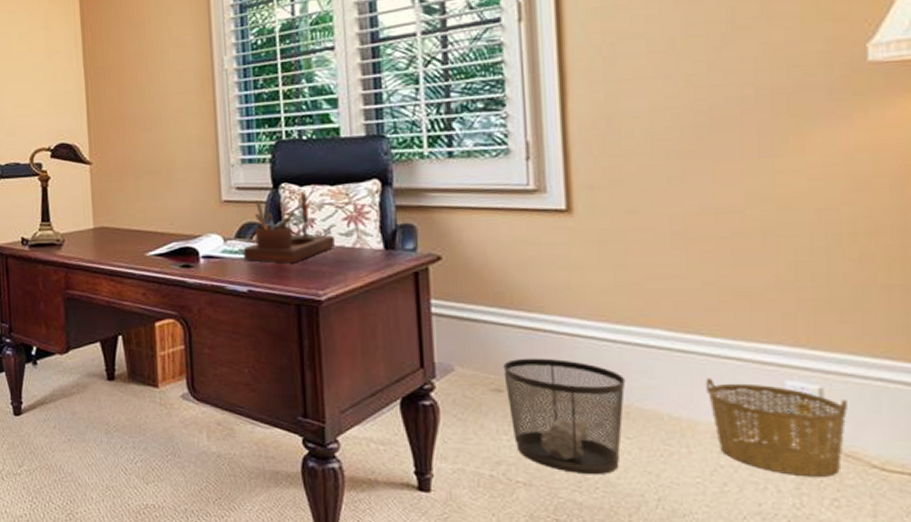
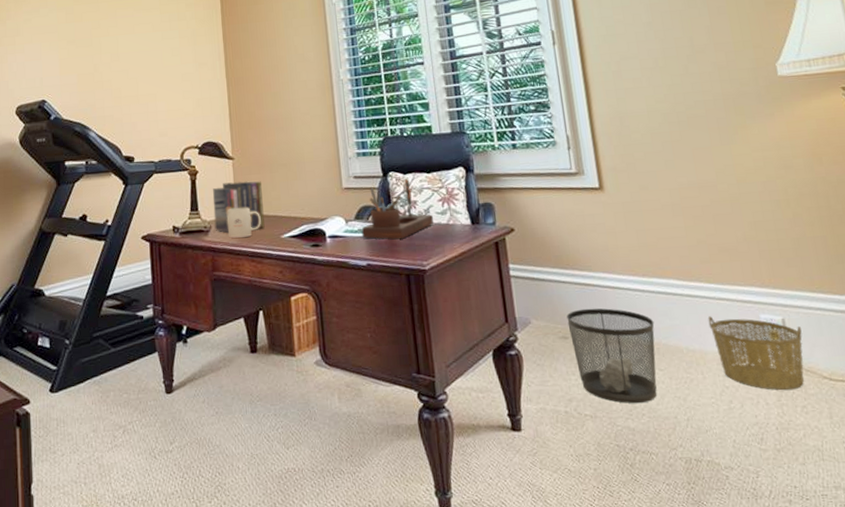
books: none [66,189,127,249] -> present [212,181,265,234]
mug: none [82,219,123,255] -> present [226,207,262,239]

